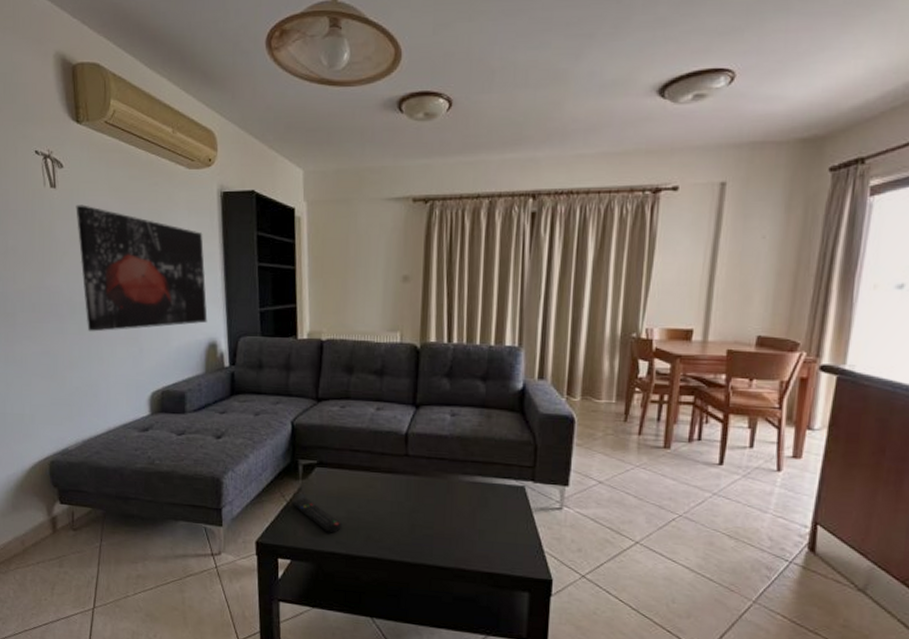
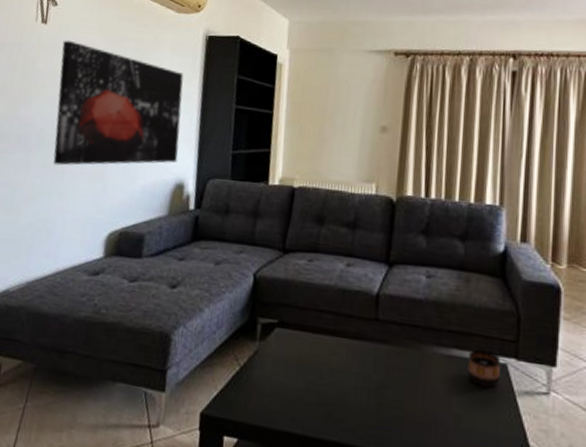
remote control: present [291,497,343,533] -> none [244,362,301,408]
cup: none [489,475,519,507] -> present [467,349,501,388]

